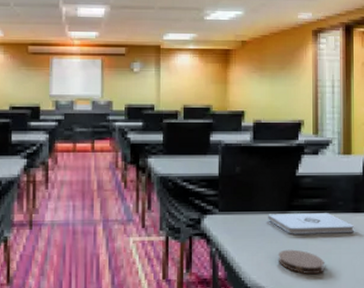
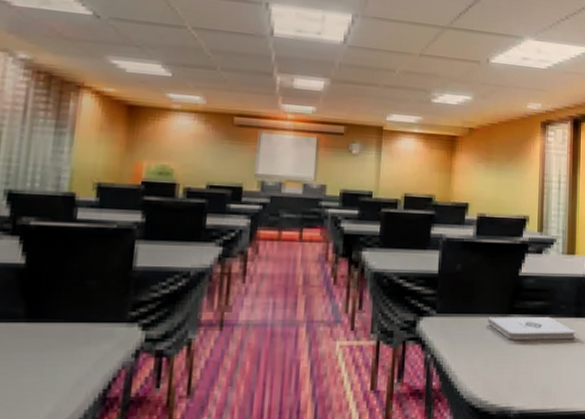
coaster: present [278,249,325,275] -> none [496,357,545,385]

